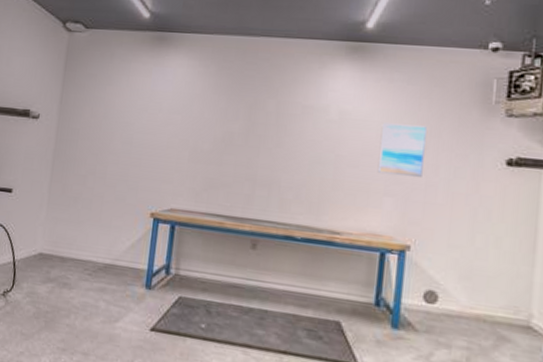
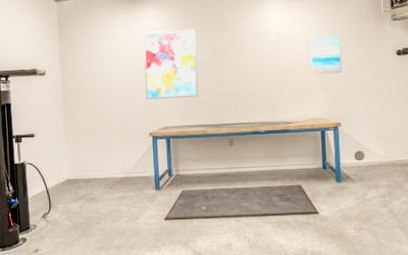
wall art: none [154,83,232,177] -> present [143,29,199,100]

